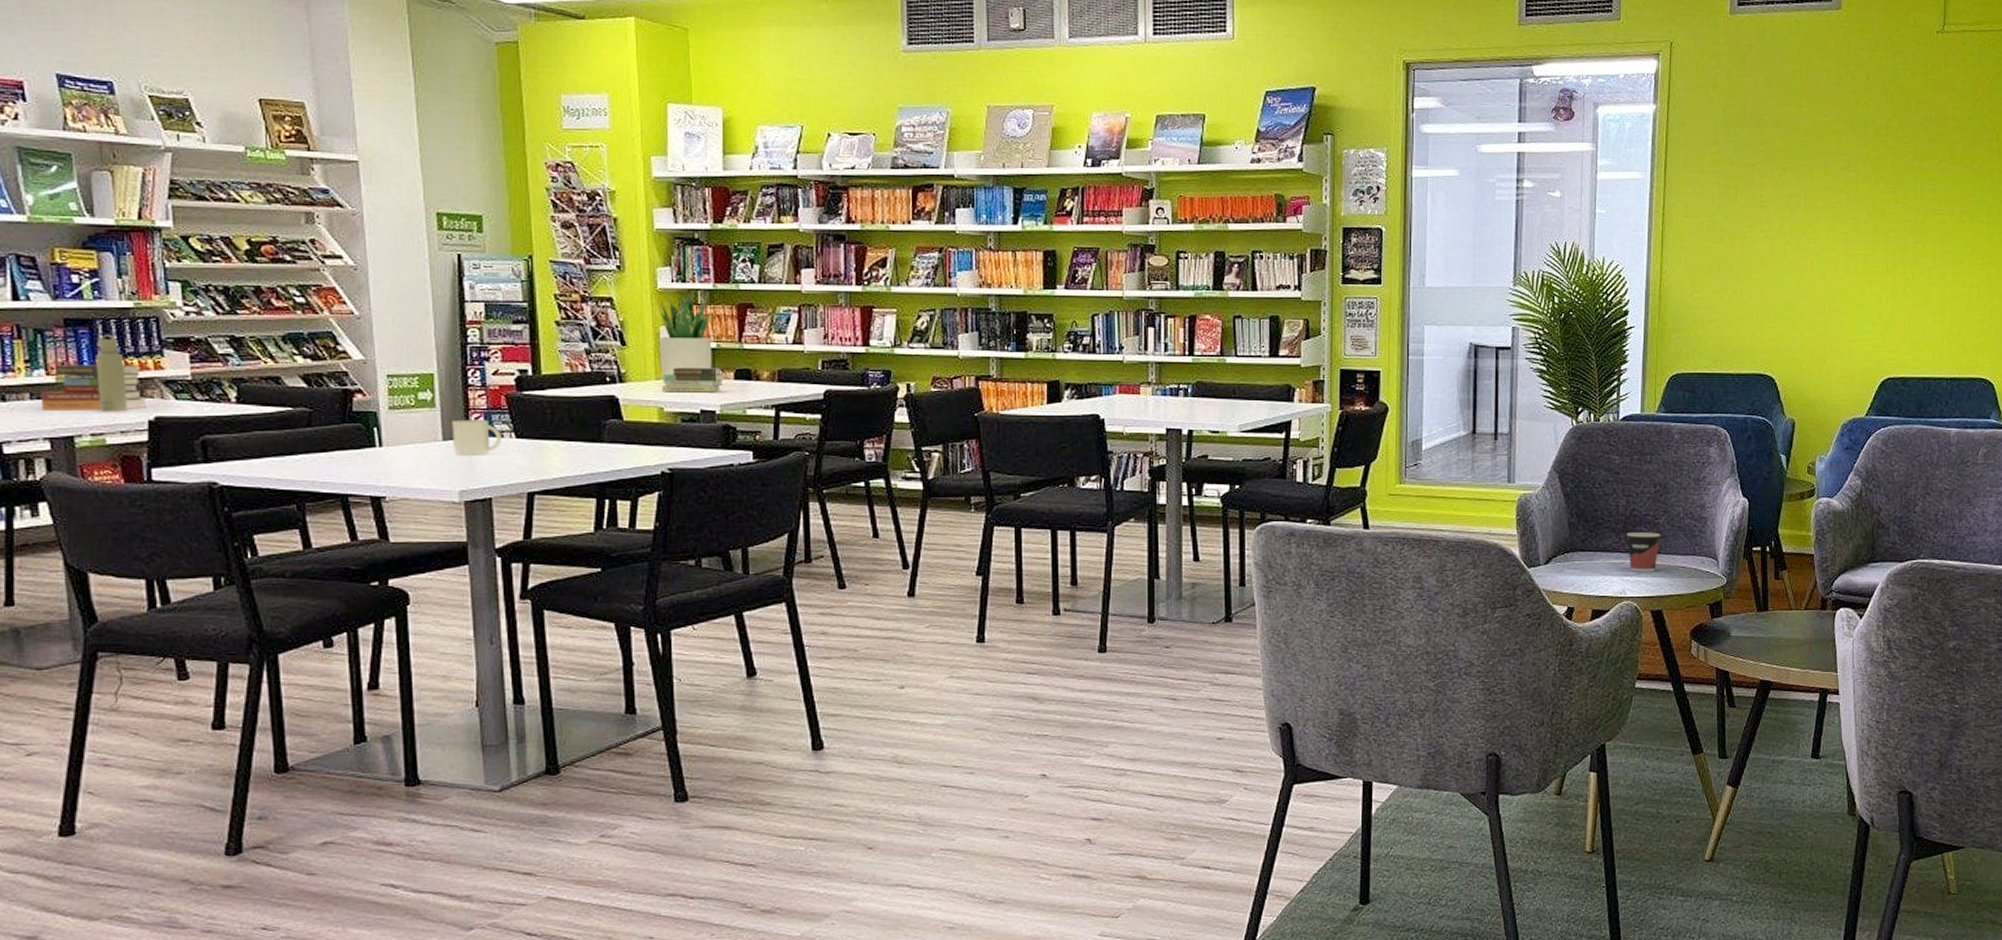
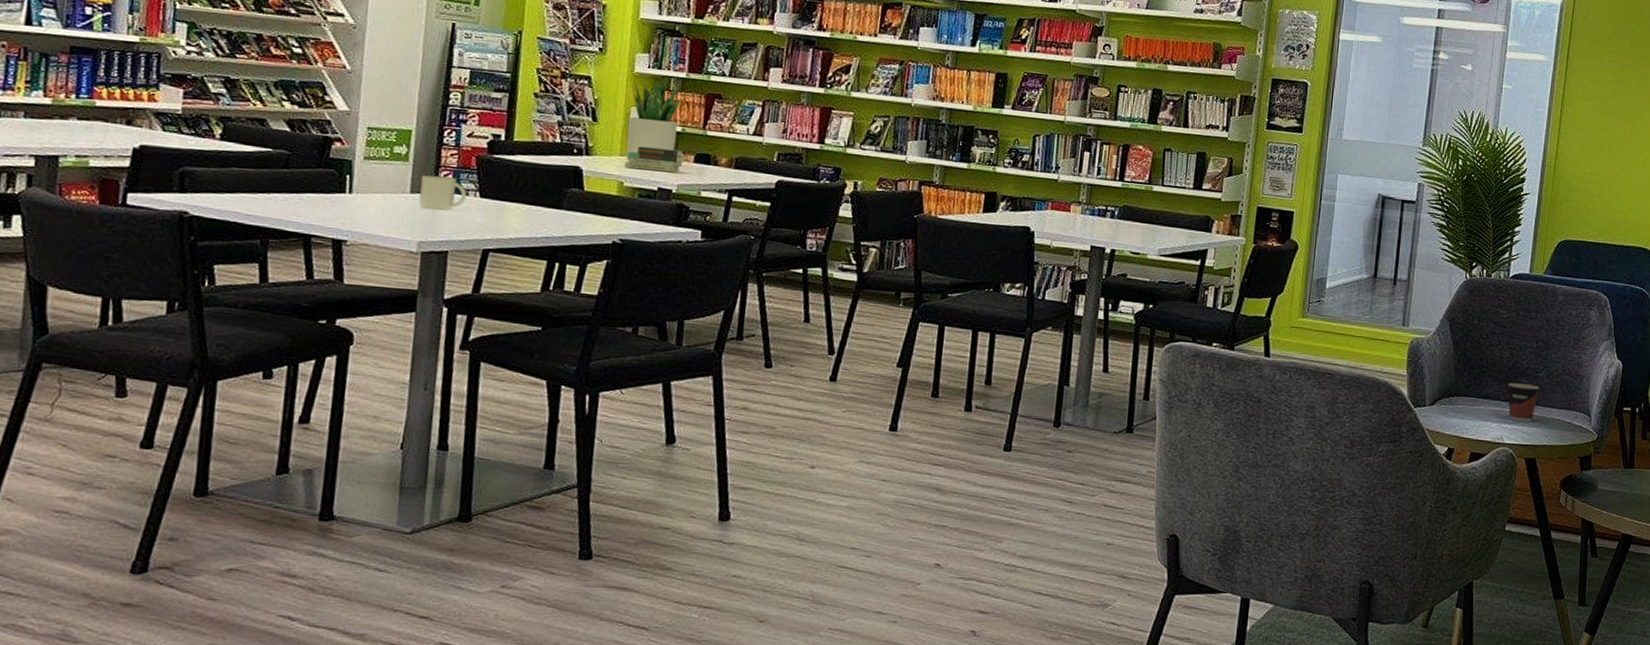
books: present [40,365,146,411] -> none [32,88,135,137]
bottle: present [96,334,127,412] -> none [88,64,121,138]

